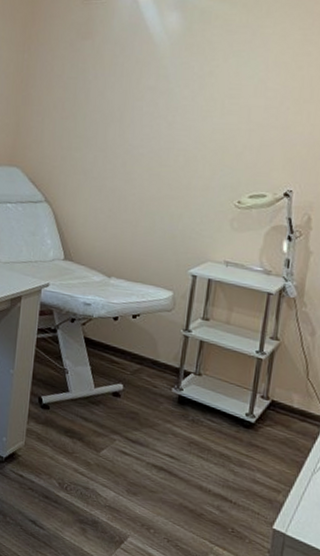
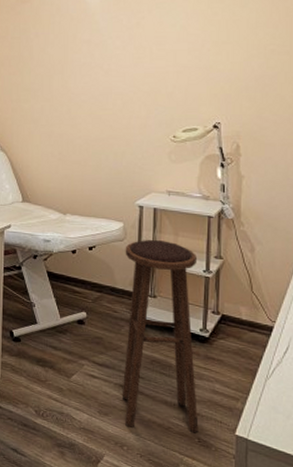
stool: none [153,312,252,523] -> present [122,240,199,433]

